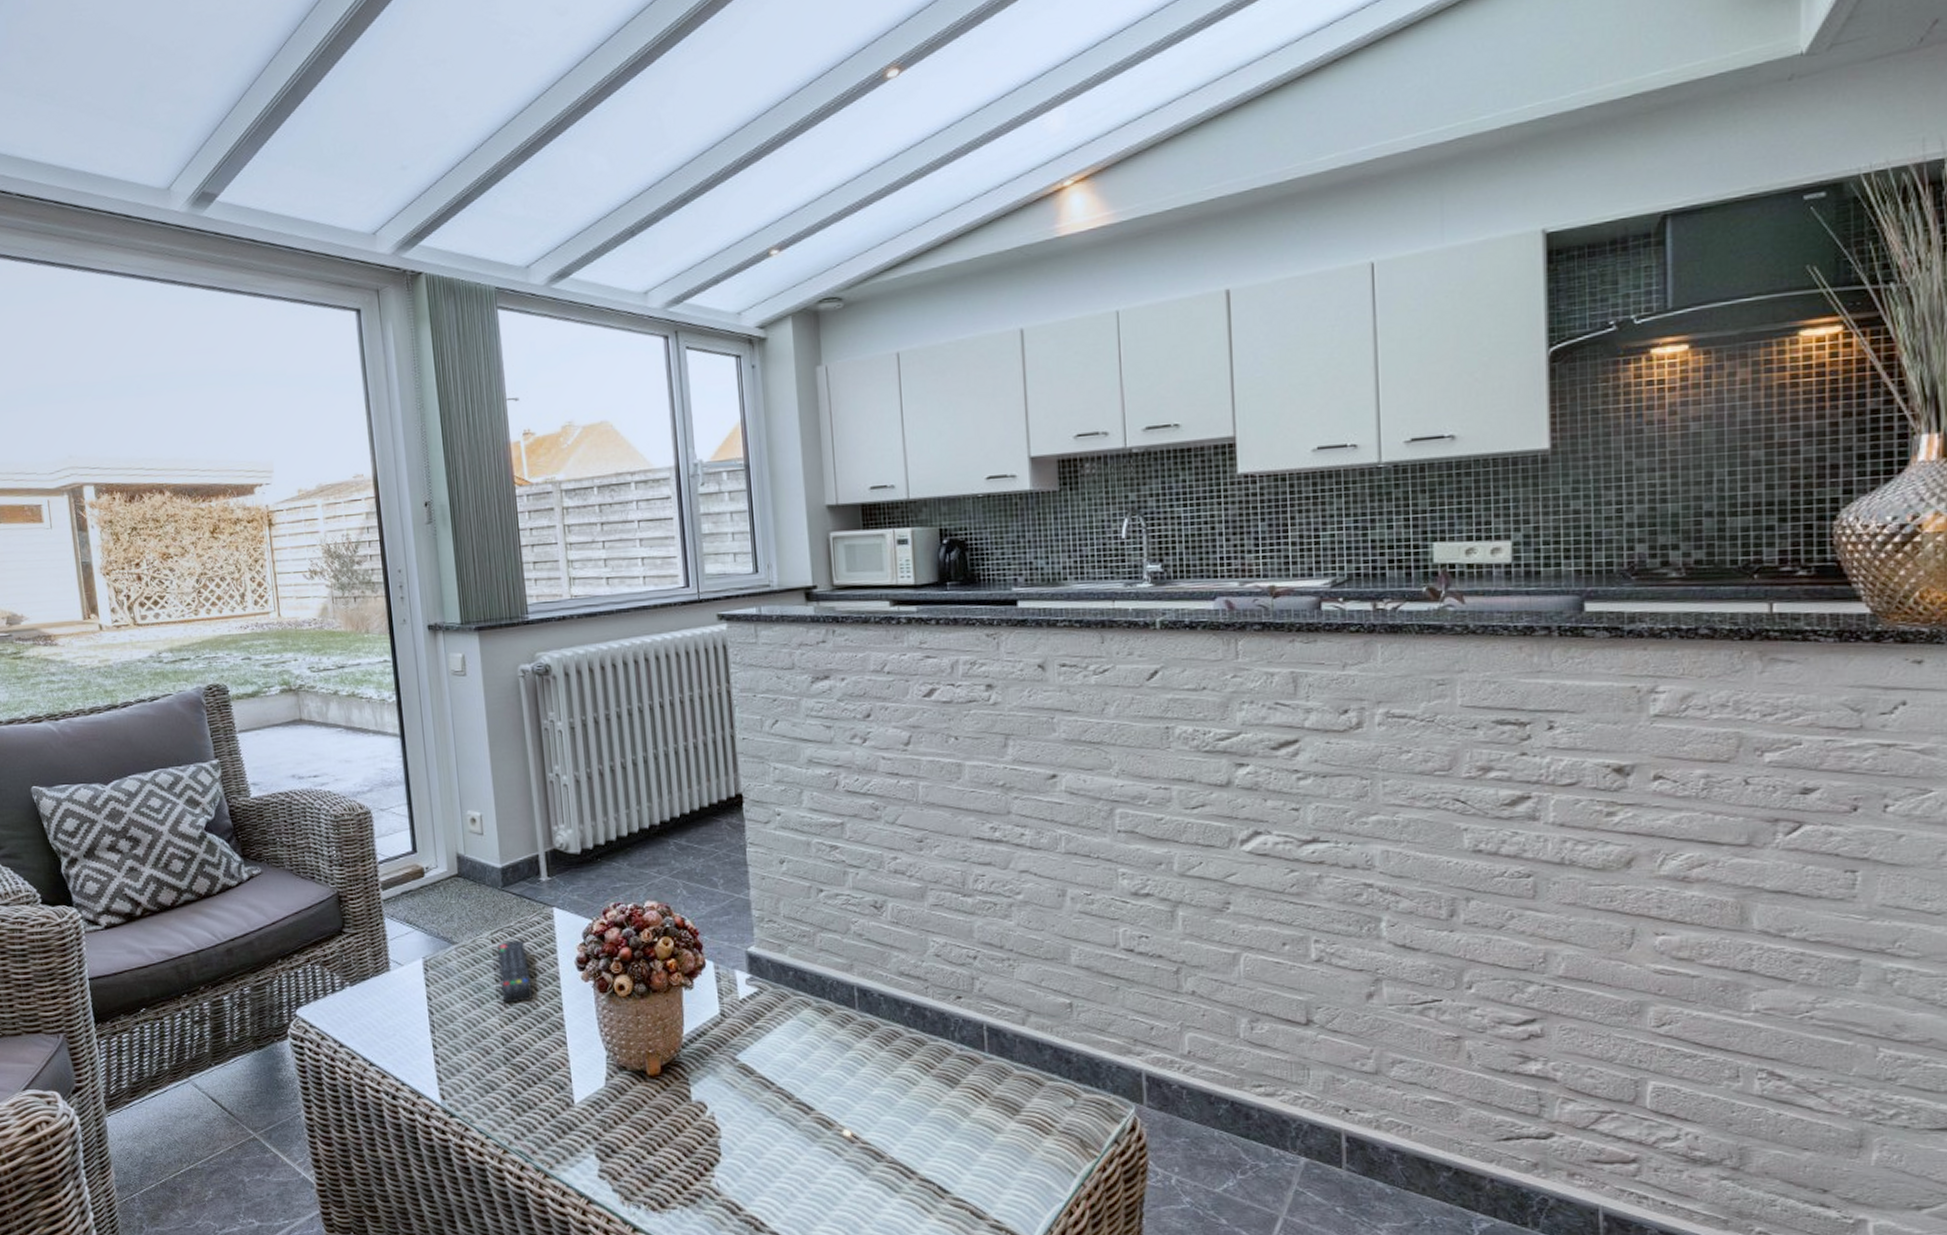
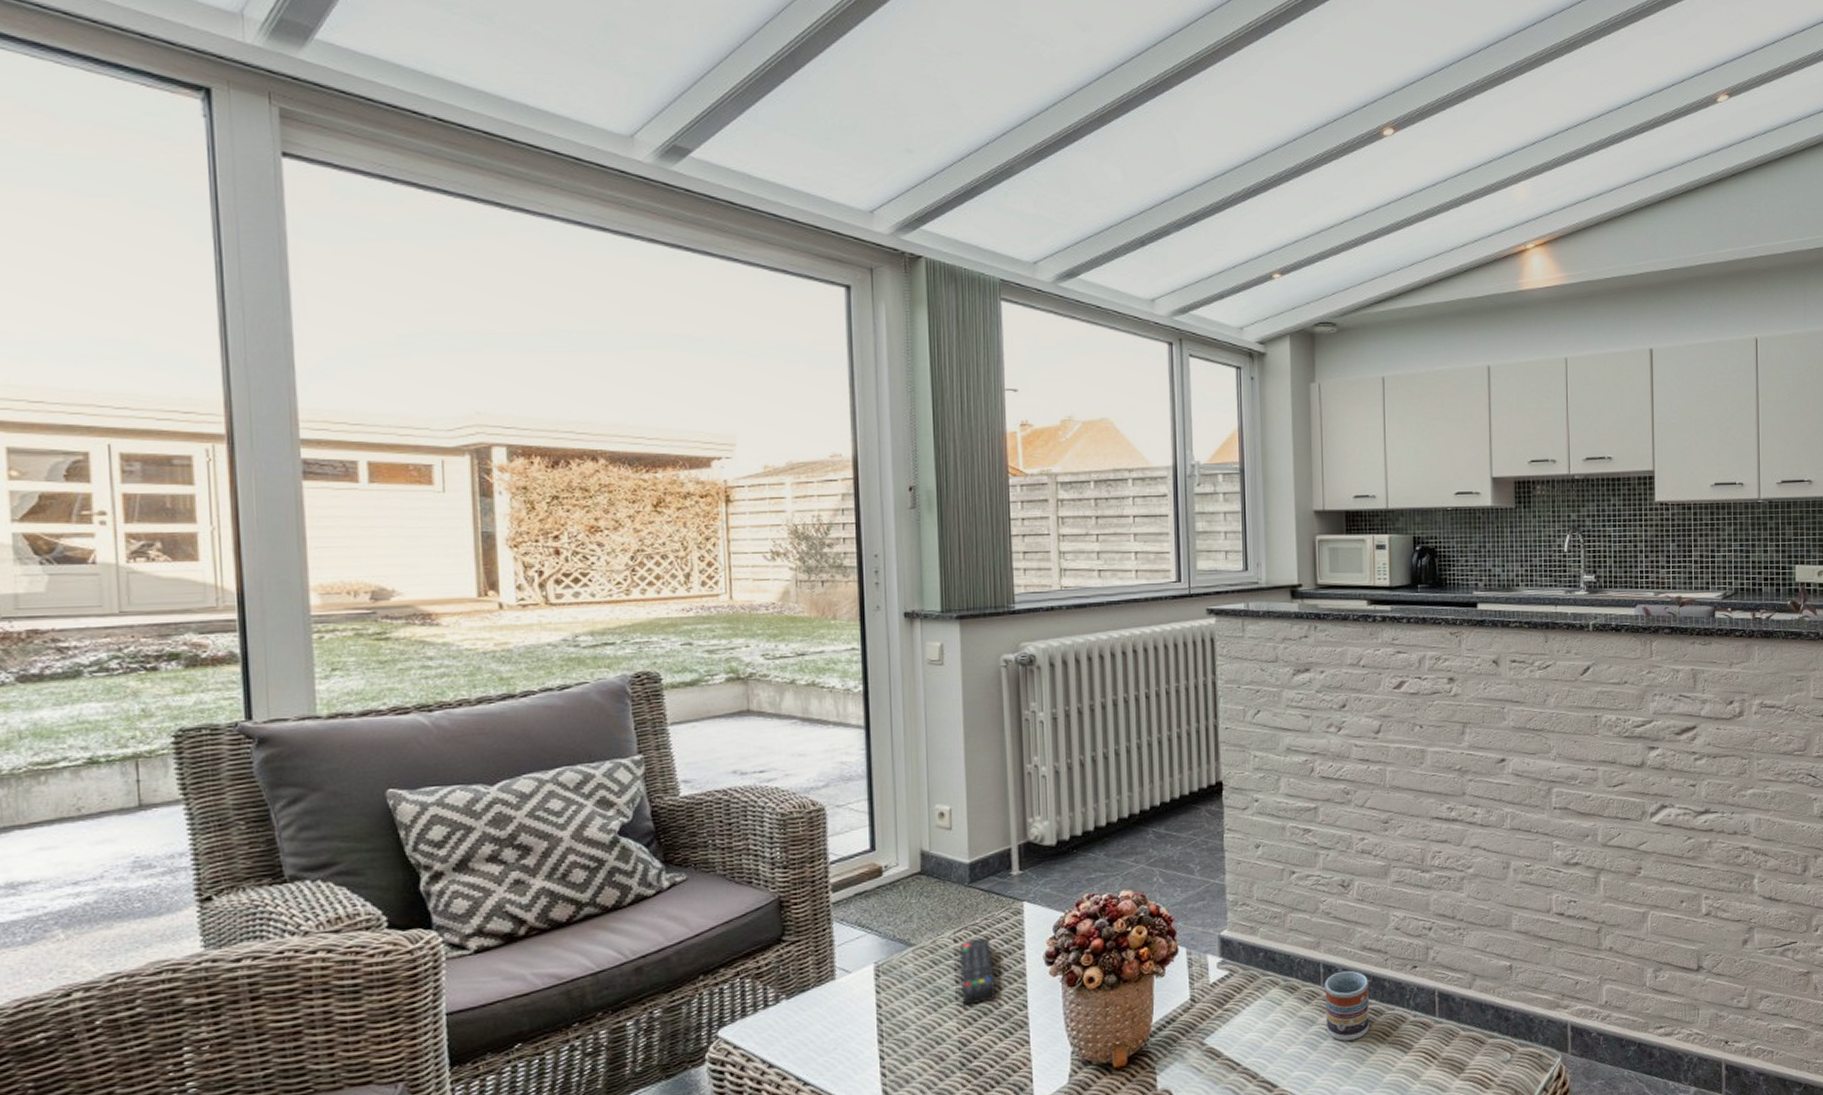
cup: none [860,996,912,1069] -> present [1325,970,1371,1041]

